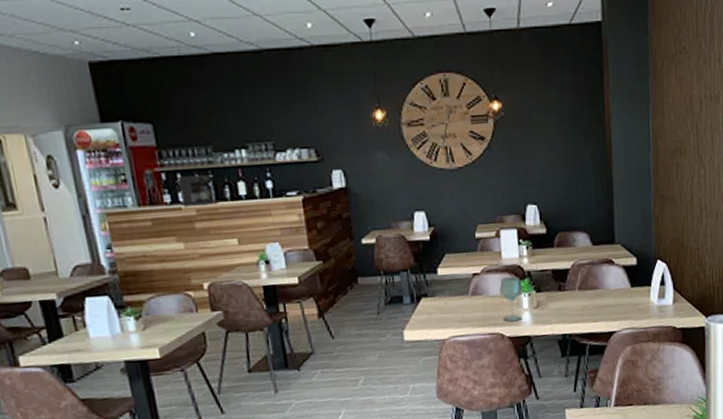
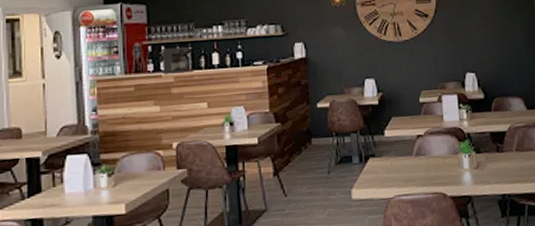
wine glass: present [499,276,523,322] -> none [441,138,464,182]

